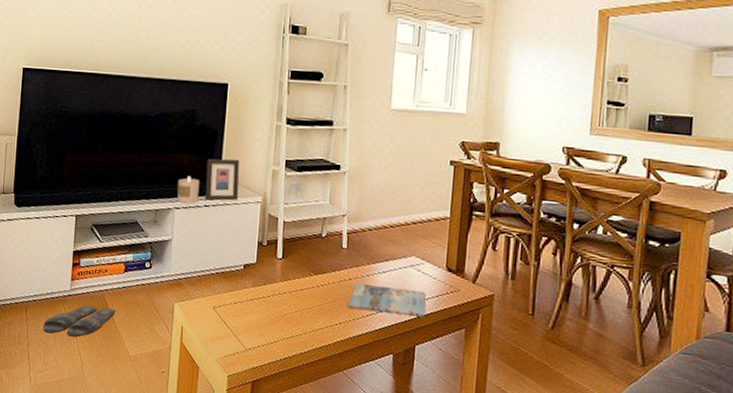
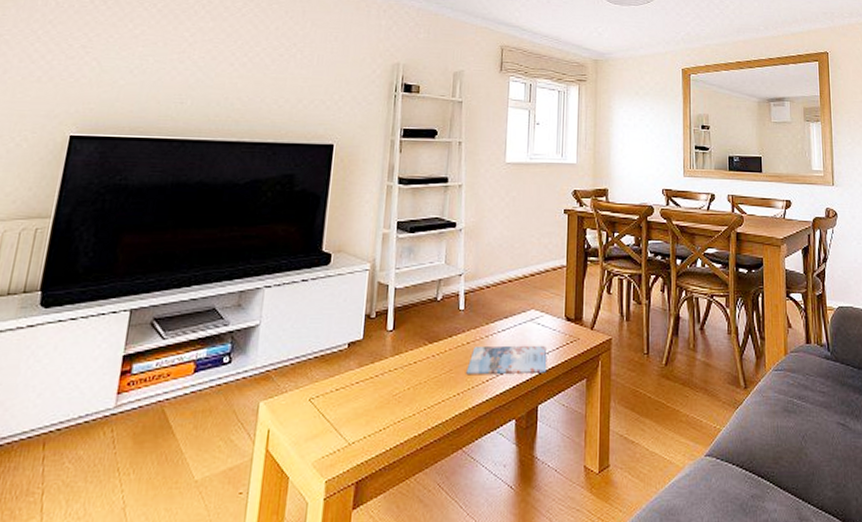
slippers: present [43,305,115,337] -> none [68,422,178,471]
candle: present [177,176,200,204] -> none [268,248,298,281]
picture frame: present [204,158,240,201] -> none [302,225,345,275]

